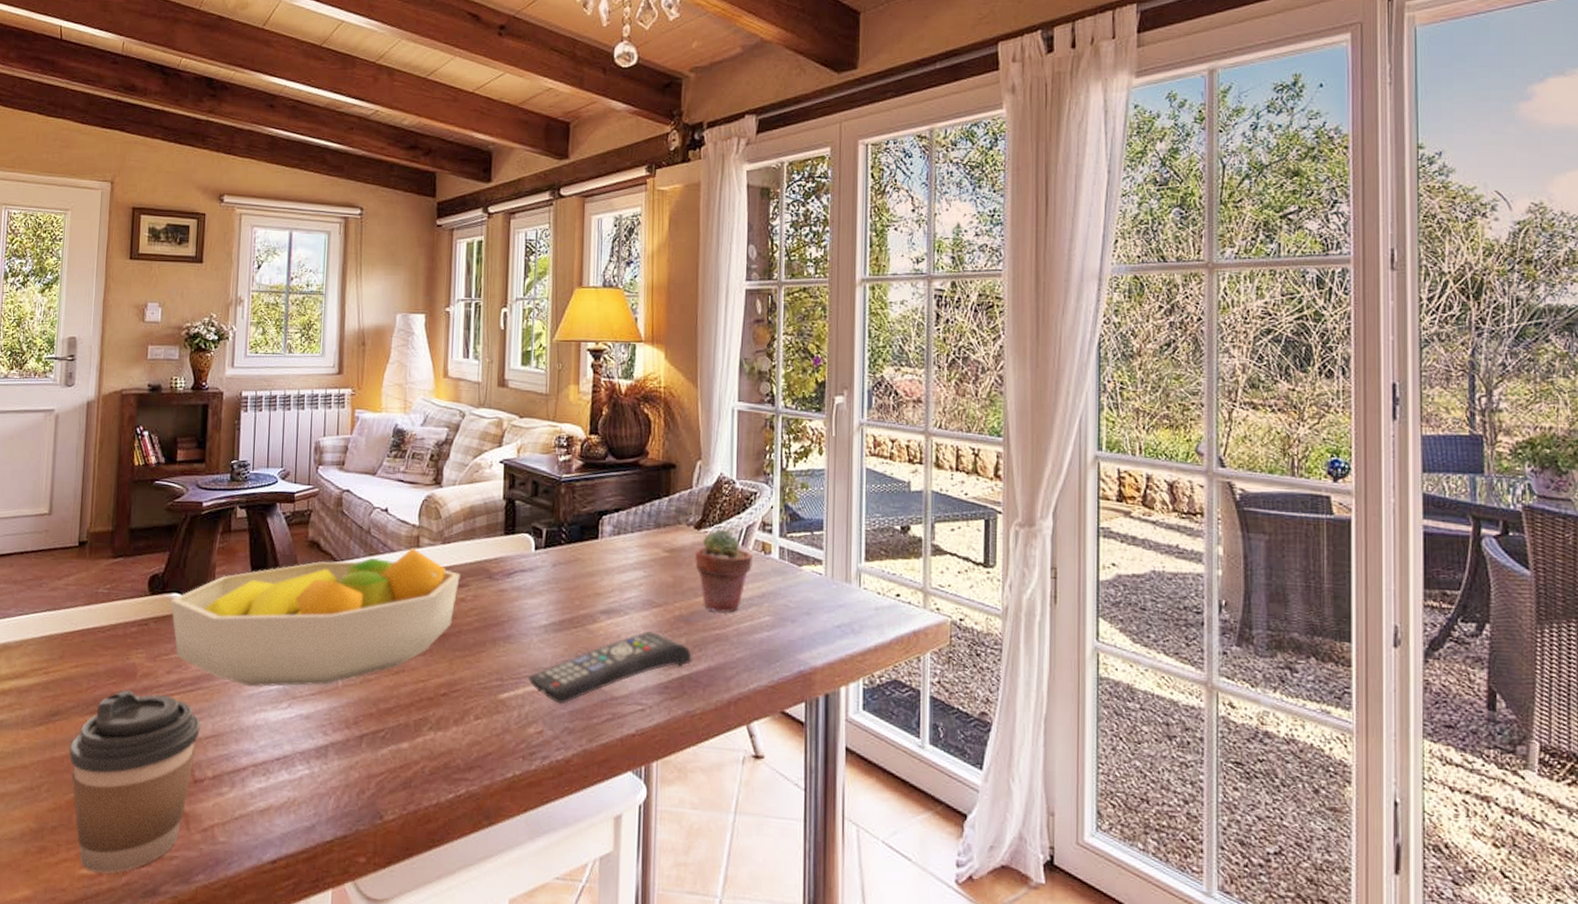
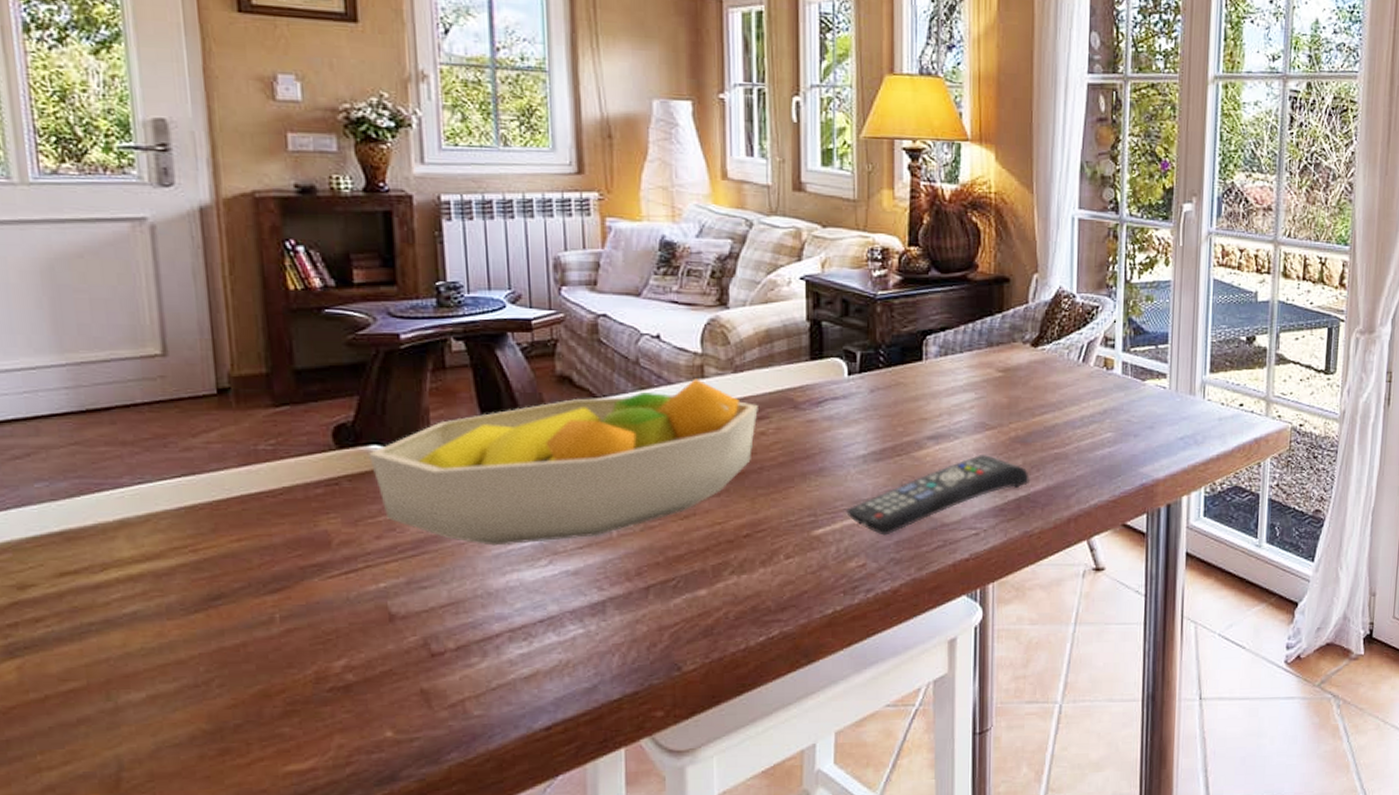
coffee cup: present [69,689,201,874] -> none [244,561,432,767]
potted succulent: present [695,528,753,613] -> none [1032,345,1094,431]

